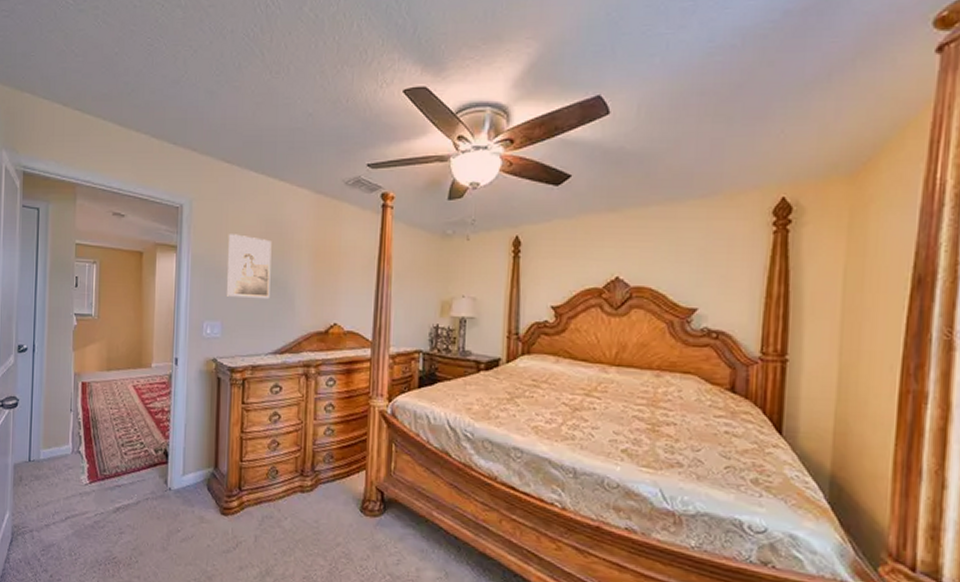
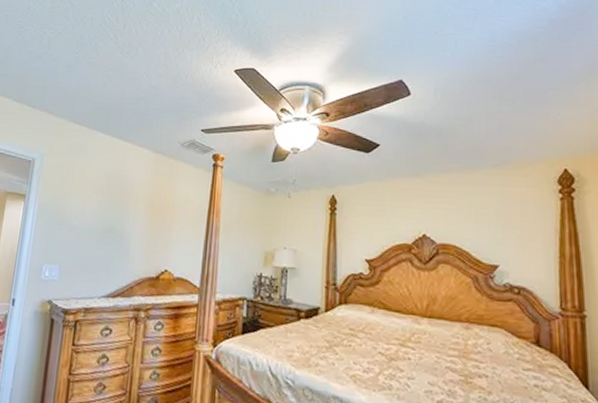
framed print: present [226,234,272,298] -> none [67,186,113,245]

